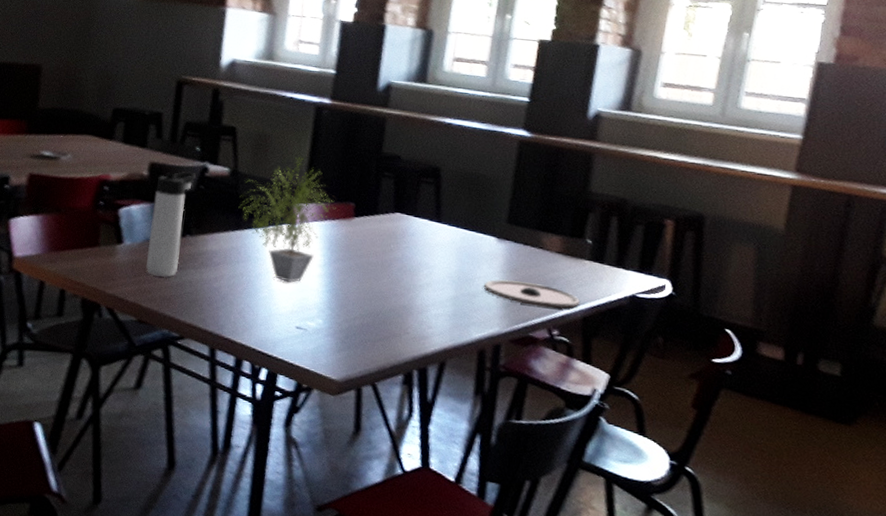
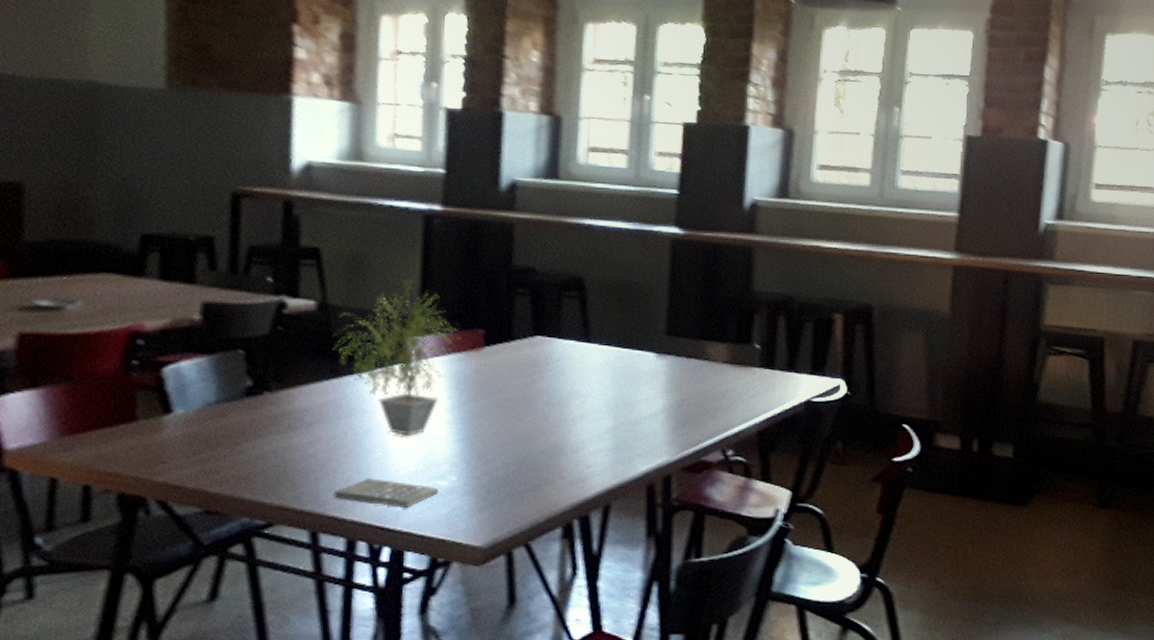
thermos bottle: present [145,171,197,278] -> none [208,309,271,451]
smartphone: none [229,312,308,340] -> present [333,478,438,508]
plate: present [483,279,581,309] -> none [646,400,754,426]

